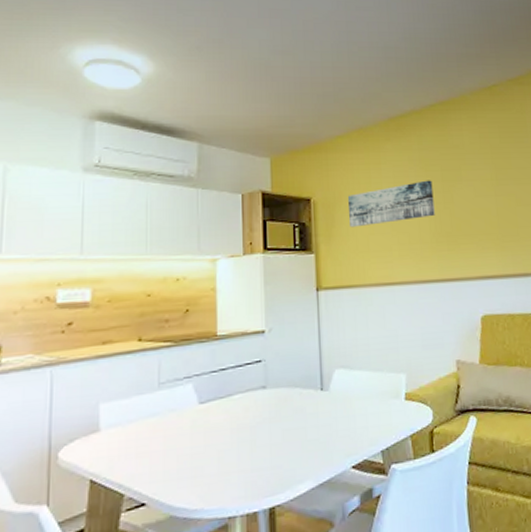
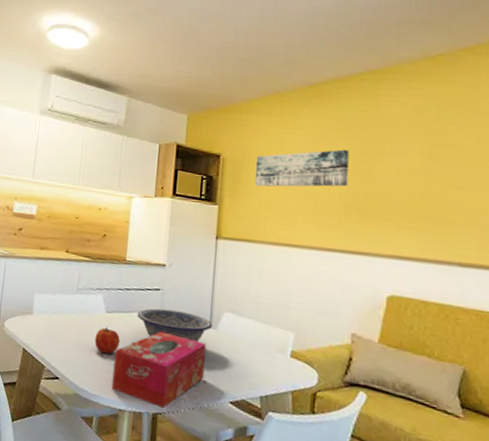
fruit: none [188,421,220,455] -> present [95,326,120,354]
tissue box: none [215,408,322,499] -> present [111,331,207,408]
decorative bowl: none [238,379,324,419] -> present [137,308,213,343]

